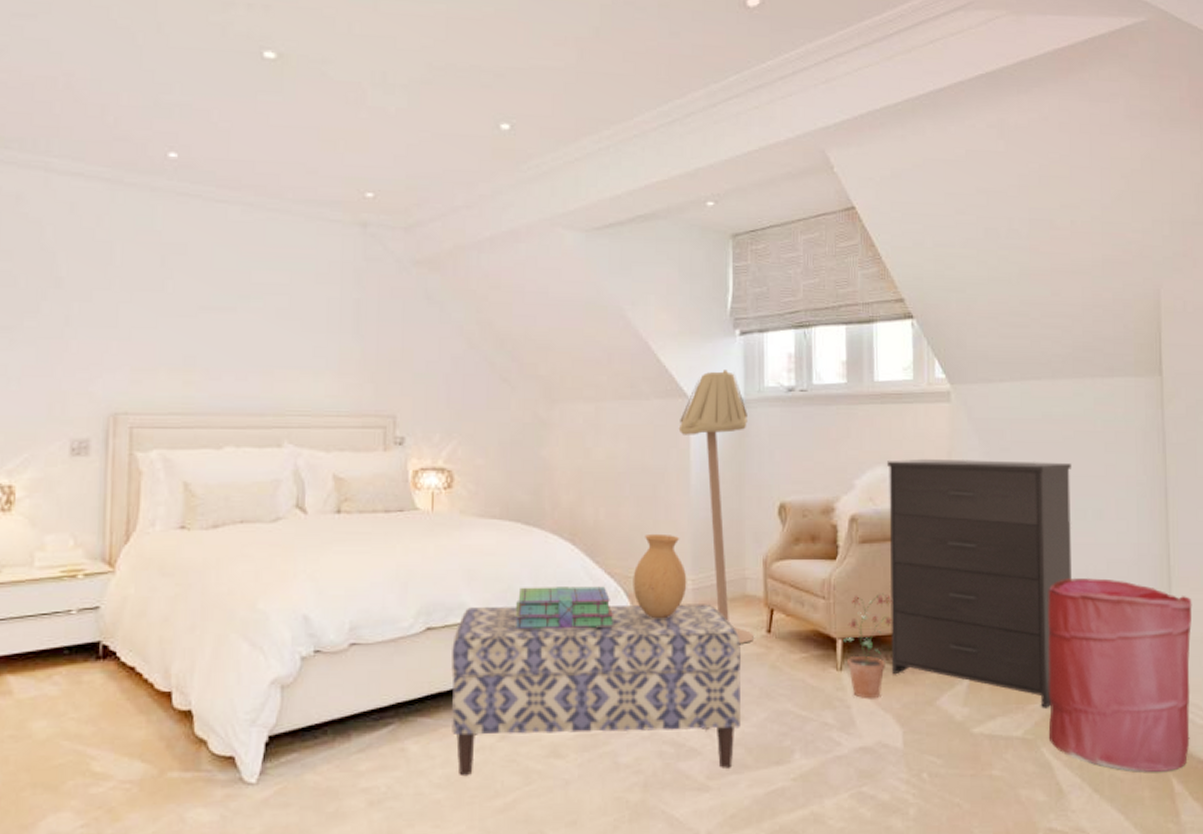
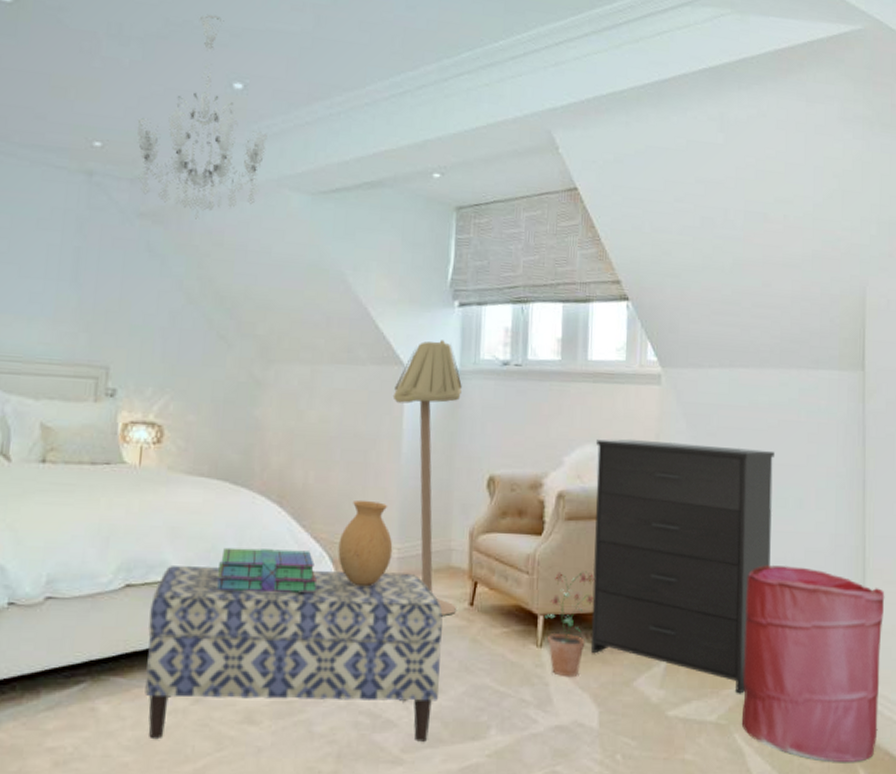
chandelier: none [407,56,537,264] -> present [137,14,267,220]

